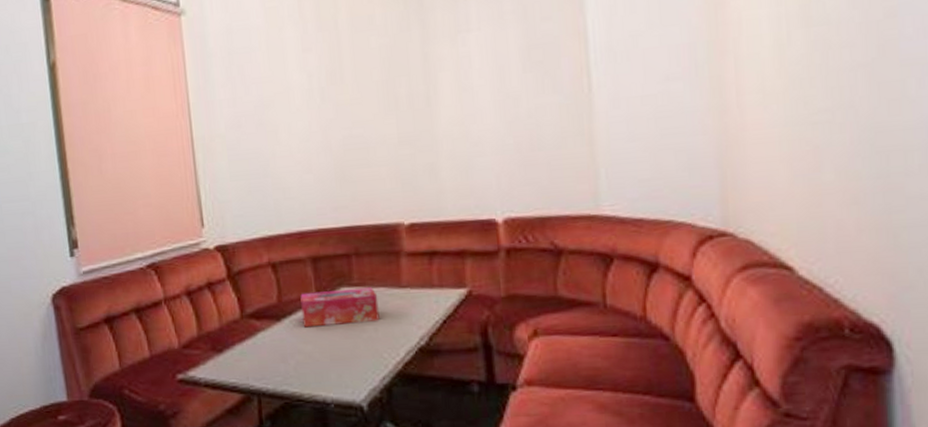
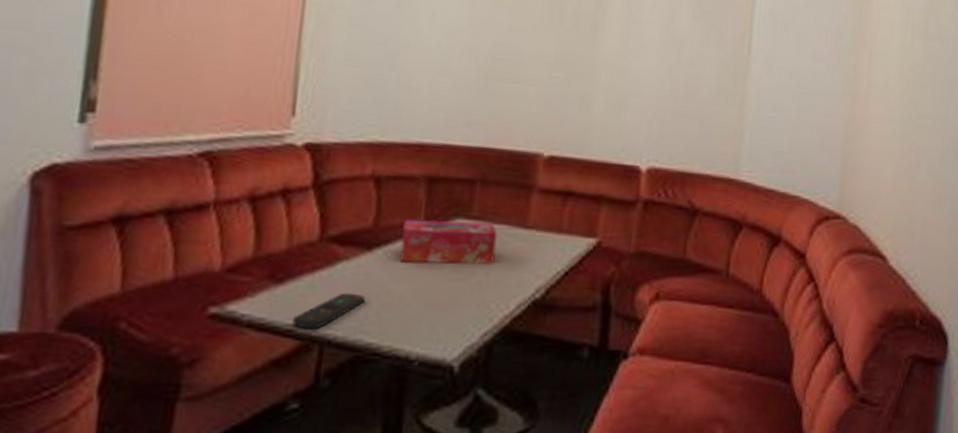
remote control: none [234,355,284,385] -> present [292,292,366,330]

